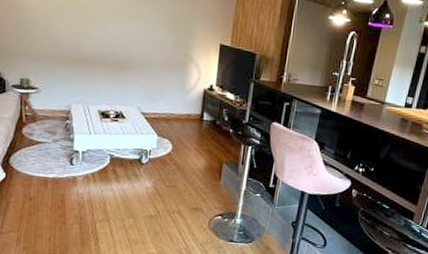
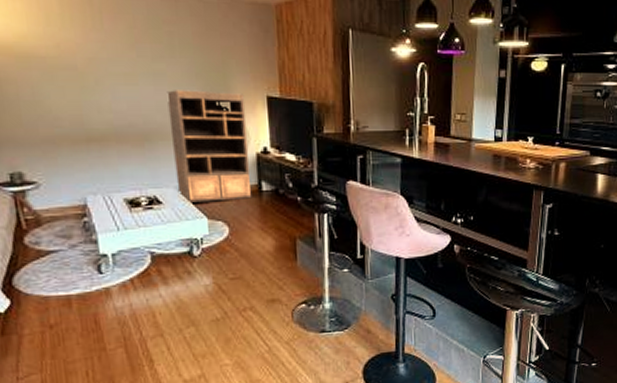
bookshelf: none [138,30,203,125] -> present [167,90,252,203]

